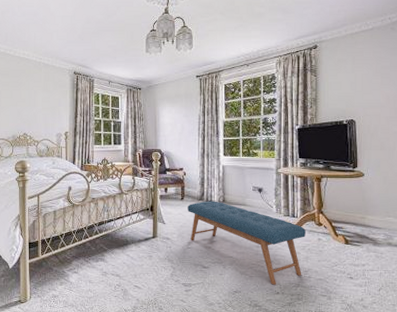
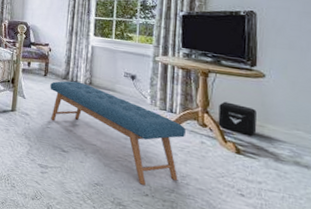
air purifier: none [331,201,360,228] -> present [218,101,257,137]

